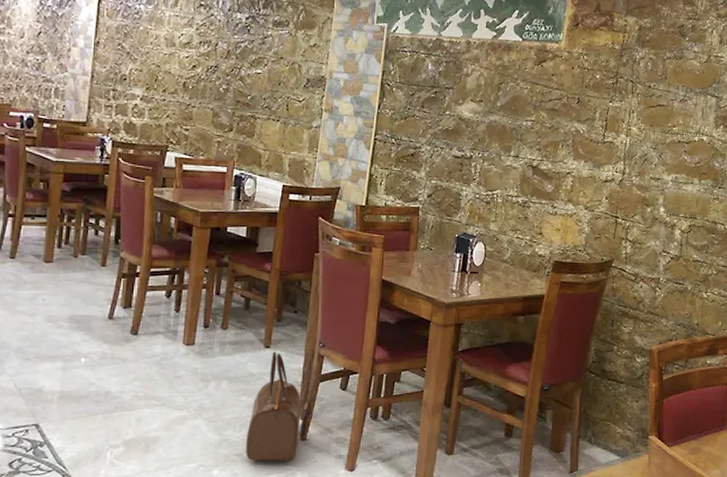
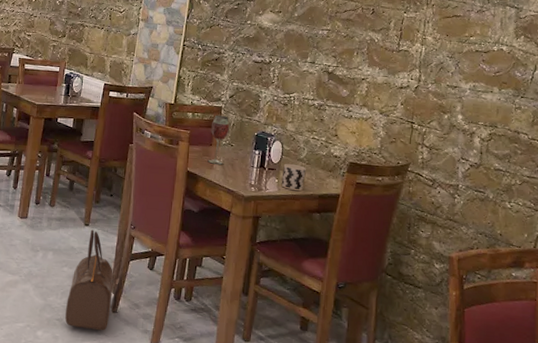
wineglass: none [404,216,428,271] -> present [207,115,230,165]
cup: none [484,265,510,295] -> present [281,163,306,192]

